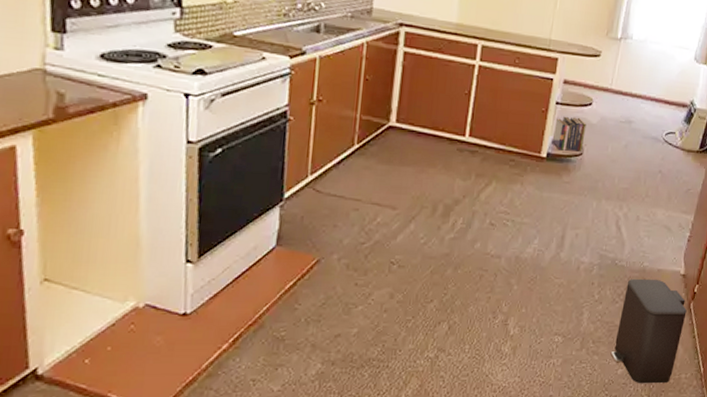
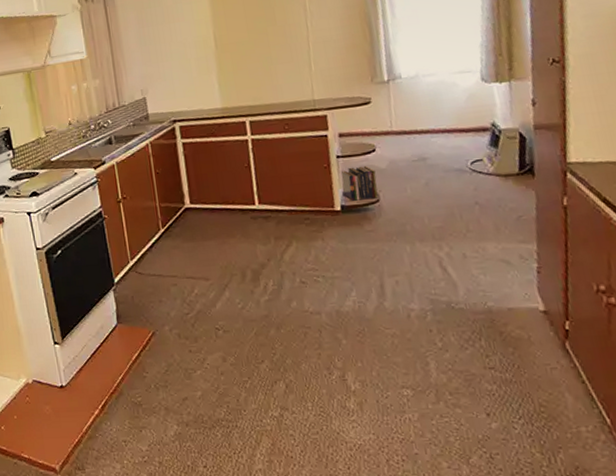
pedal bin: present [610,278,687,383] -> none [472,319,567,438]

